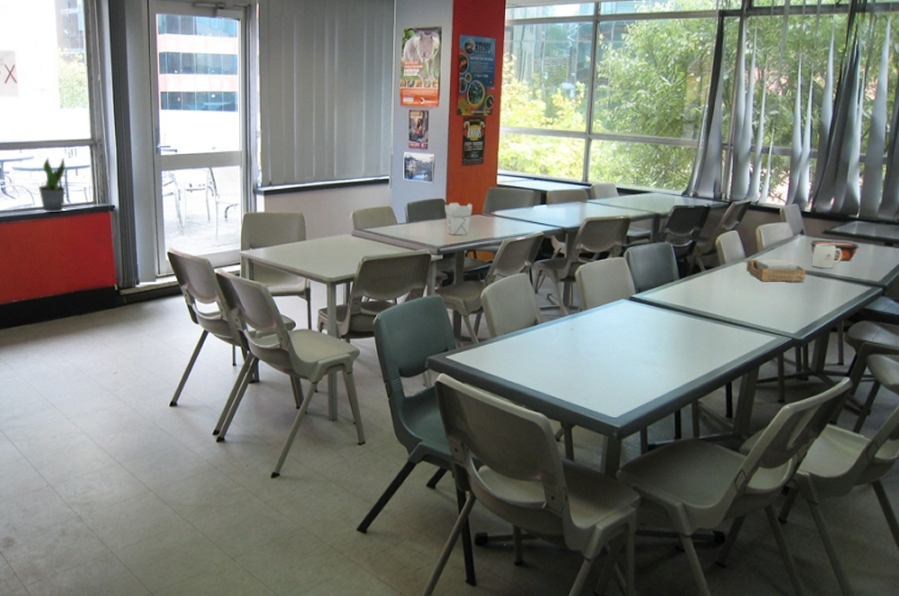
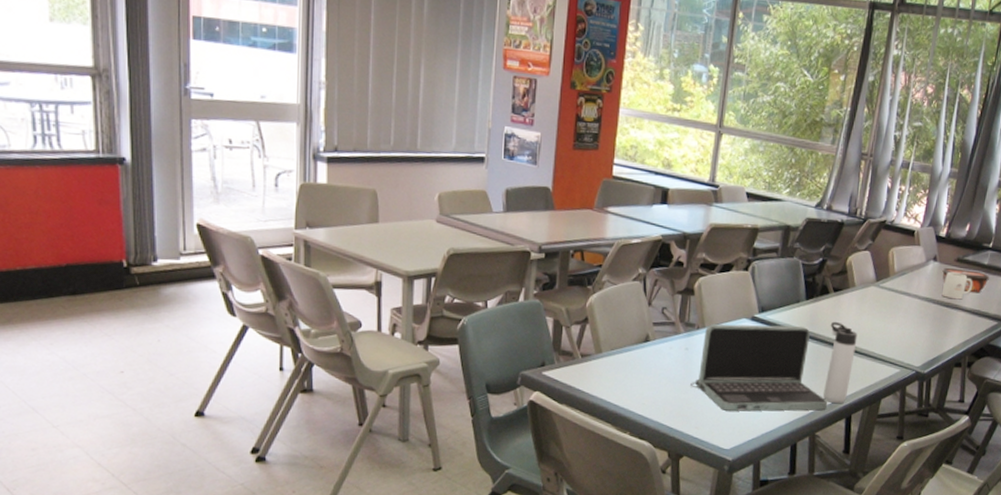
potted plant: present [38,158,66,213] -> none [16,86,56,160]
takeout container: present [445,202,472,236] -> none [550,192,583,233]
laptop: none [577,302,708,383] -> present [690,324,828,412]
thermos bottle: none [702,296,731,372] -> present [822,321,858,404]
napkin holder: present [746,259,807,282] -> none [875,283,936,312]

